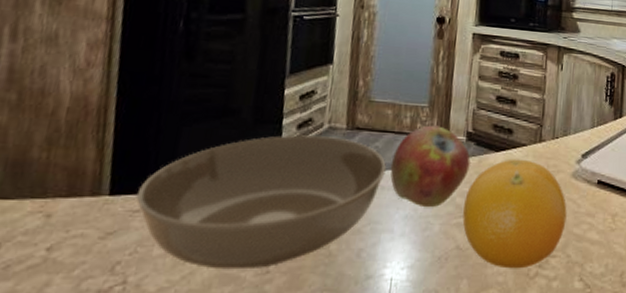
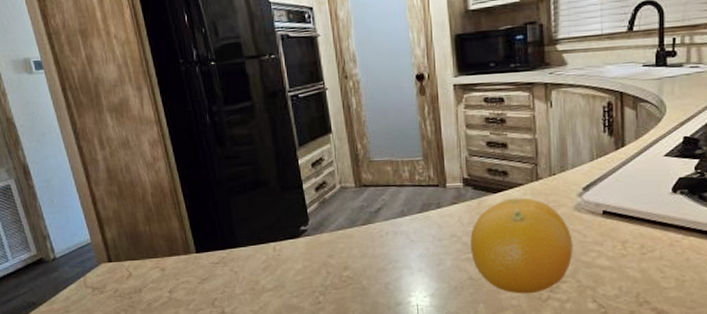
bowl: present [136,135,386,270] -> none [213,195,395,302]
fruit: present [390,125,471,208] -> none [398,175,471,247]

